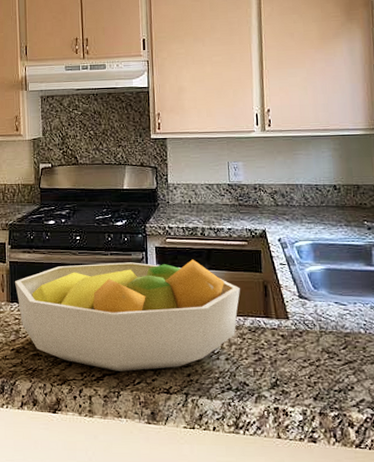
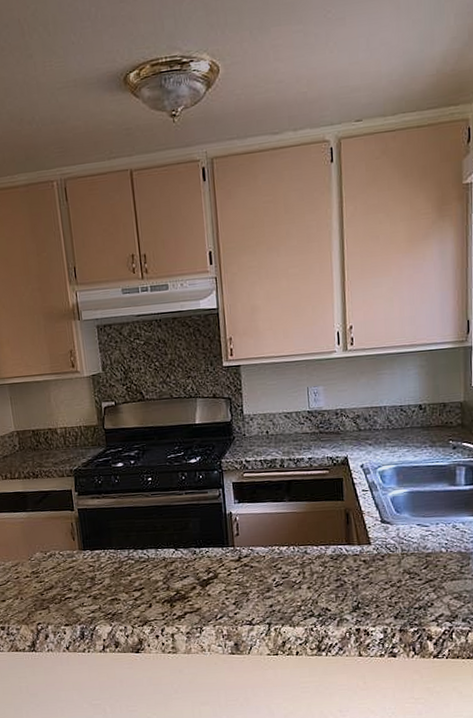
fruit bowl: present [15,259,240,371] -> none [86,492,322,609]

